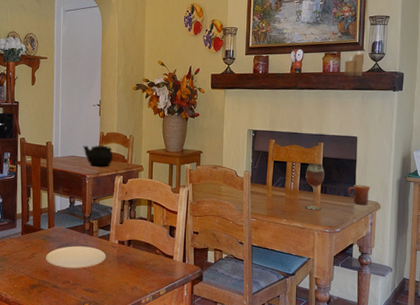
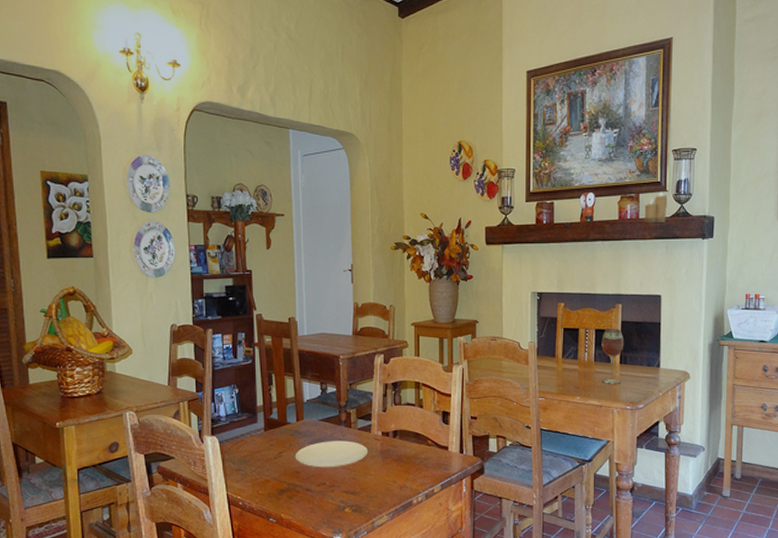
teapot: present [82,145,114,167] -> none [333,319,371,345]
mug: present [348,184,370,206] -> none [651,351,678,376]

